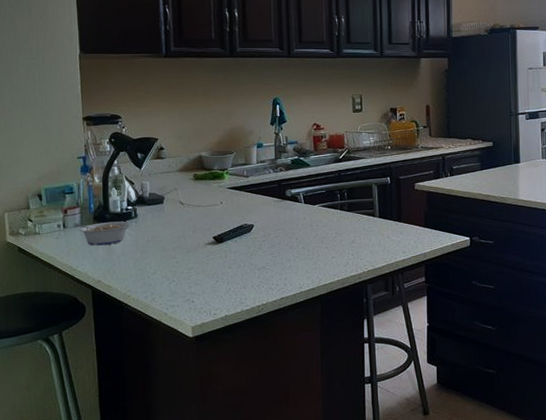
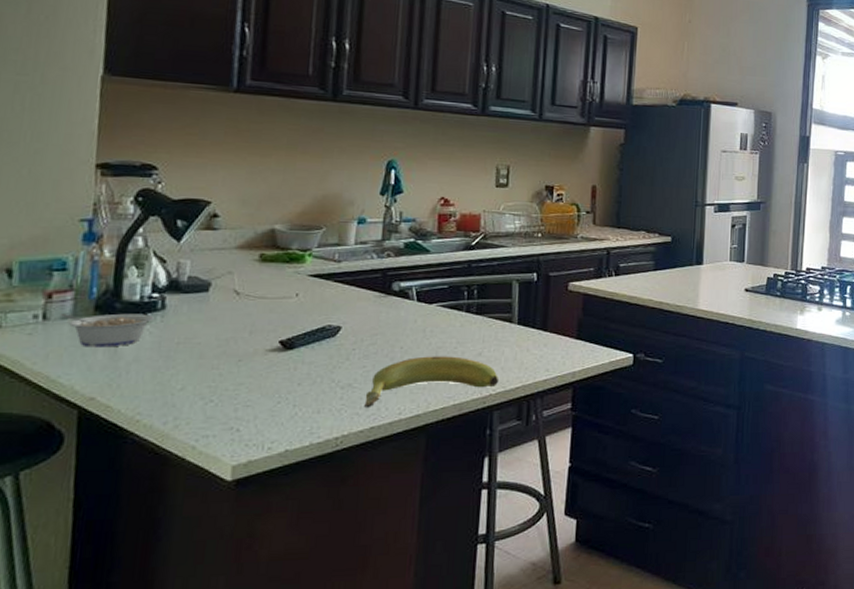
banana: none [275,244,370,283] -> present [364,356,499,407]

